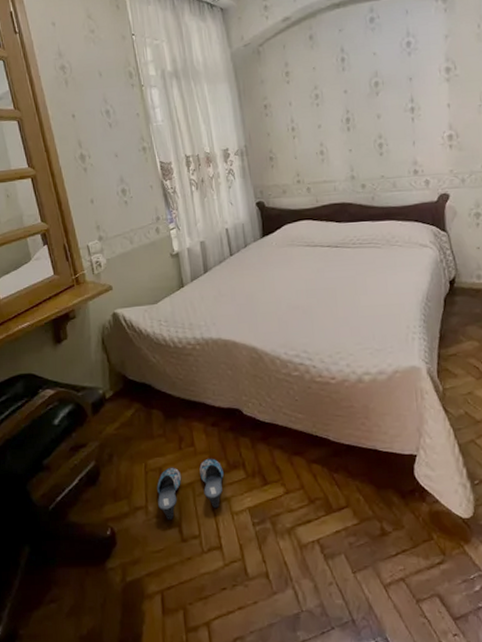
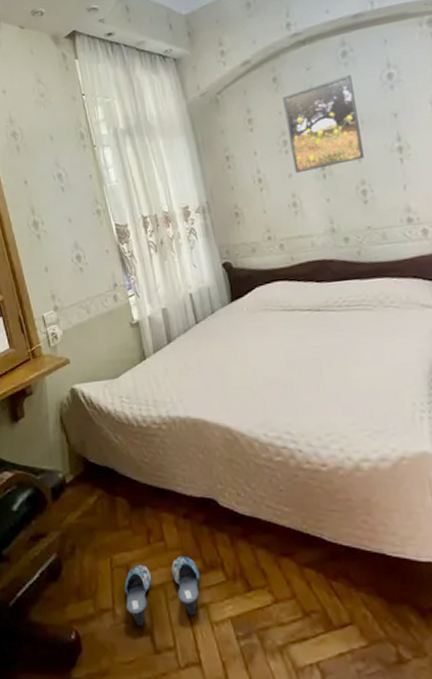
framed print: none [317,40,382,125] -> present [283,75,364,174]

